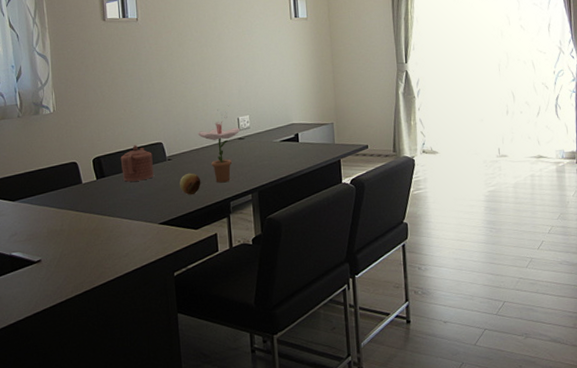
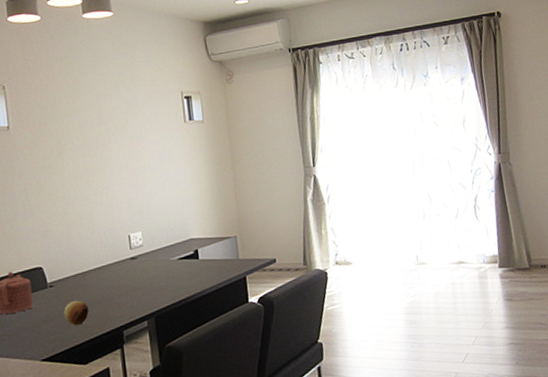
flower: present [197,104,241,183] -> none [82,220,132,310]

